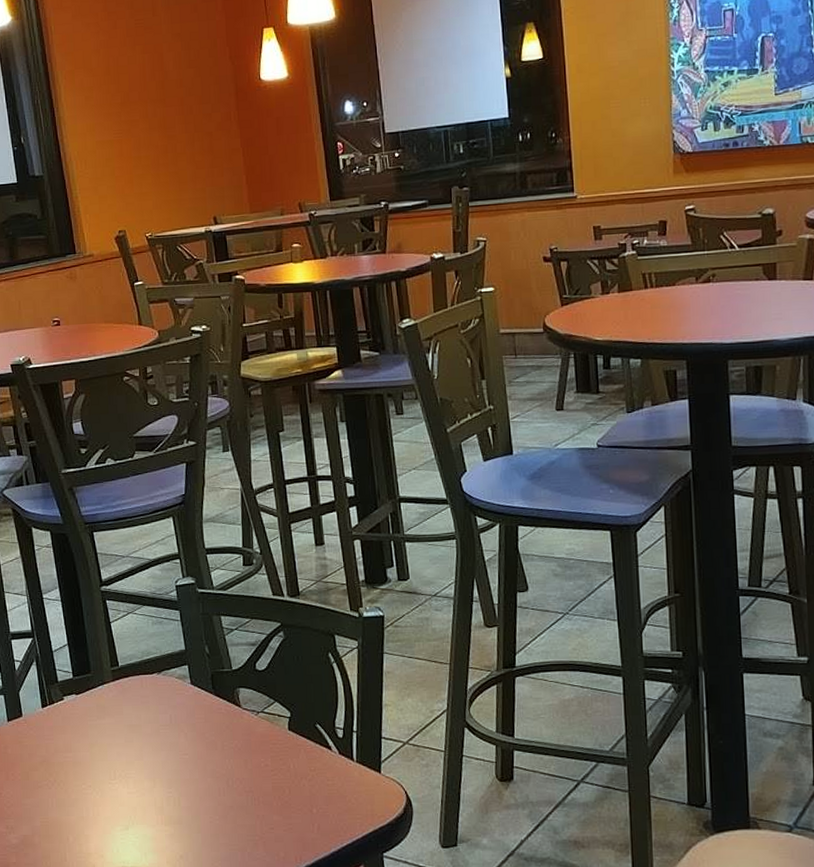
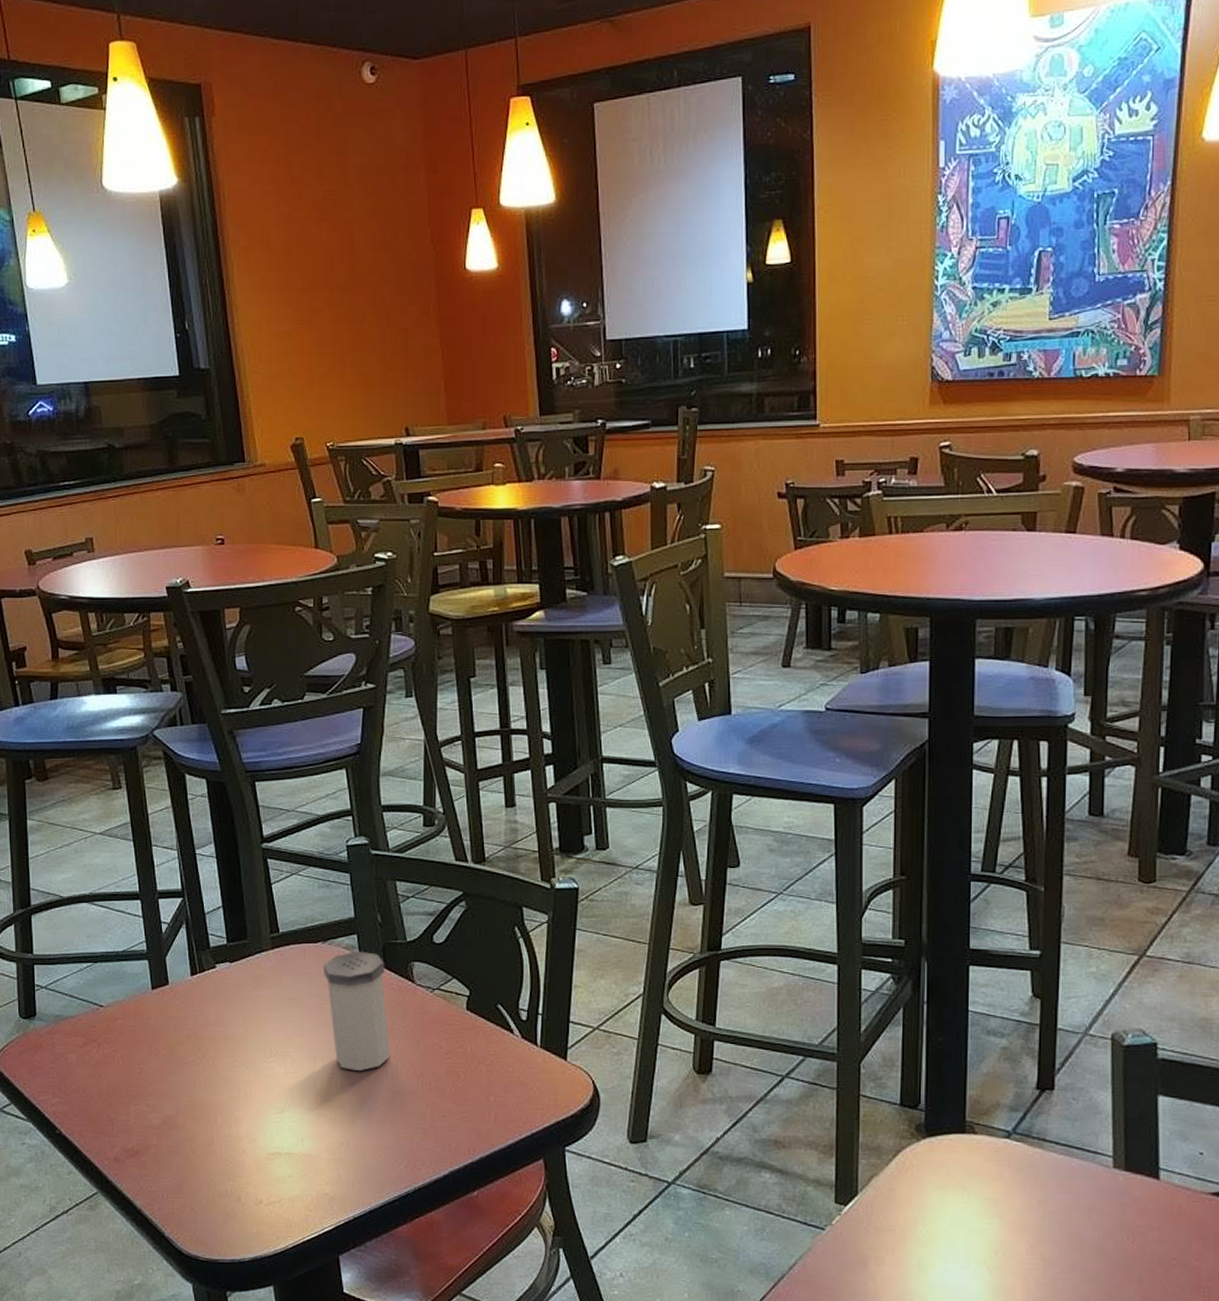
salt shaker: none [158,680,222,789] -> present [322,952,391,1071]

